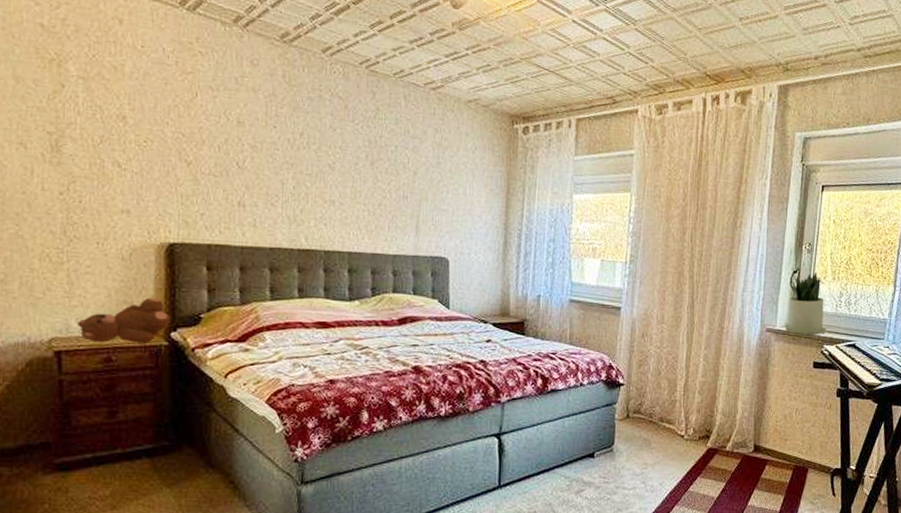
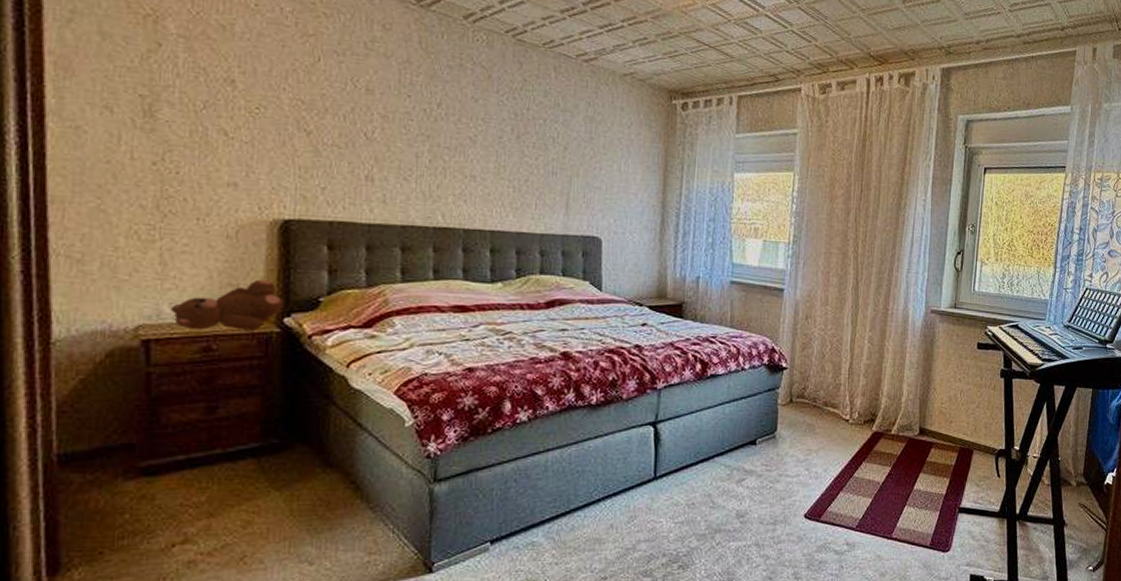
planter: present [784,273,827,336] -> none [949,254,991,317]

